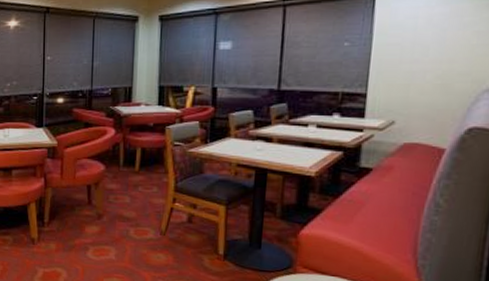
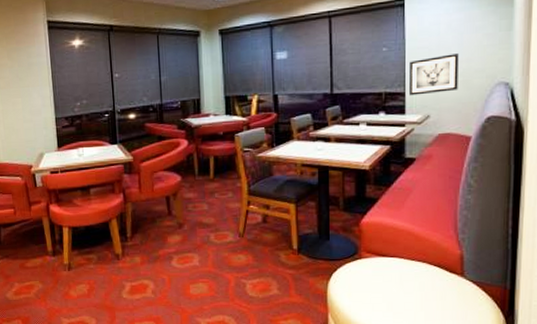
wall art: none [372,53,439,98] -> present [409,54,459,96]

